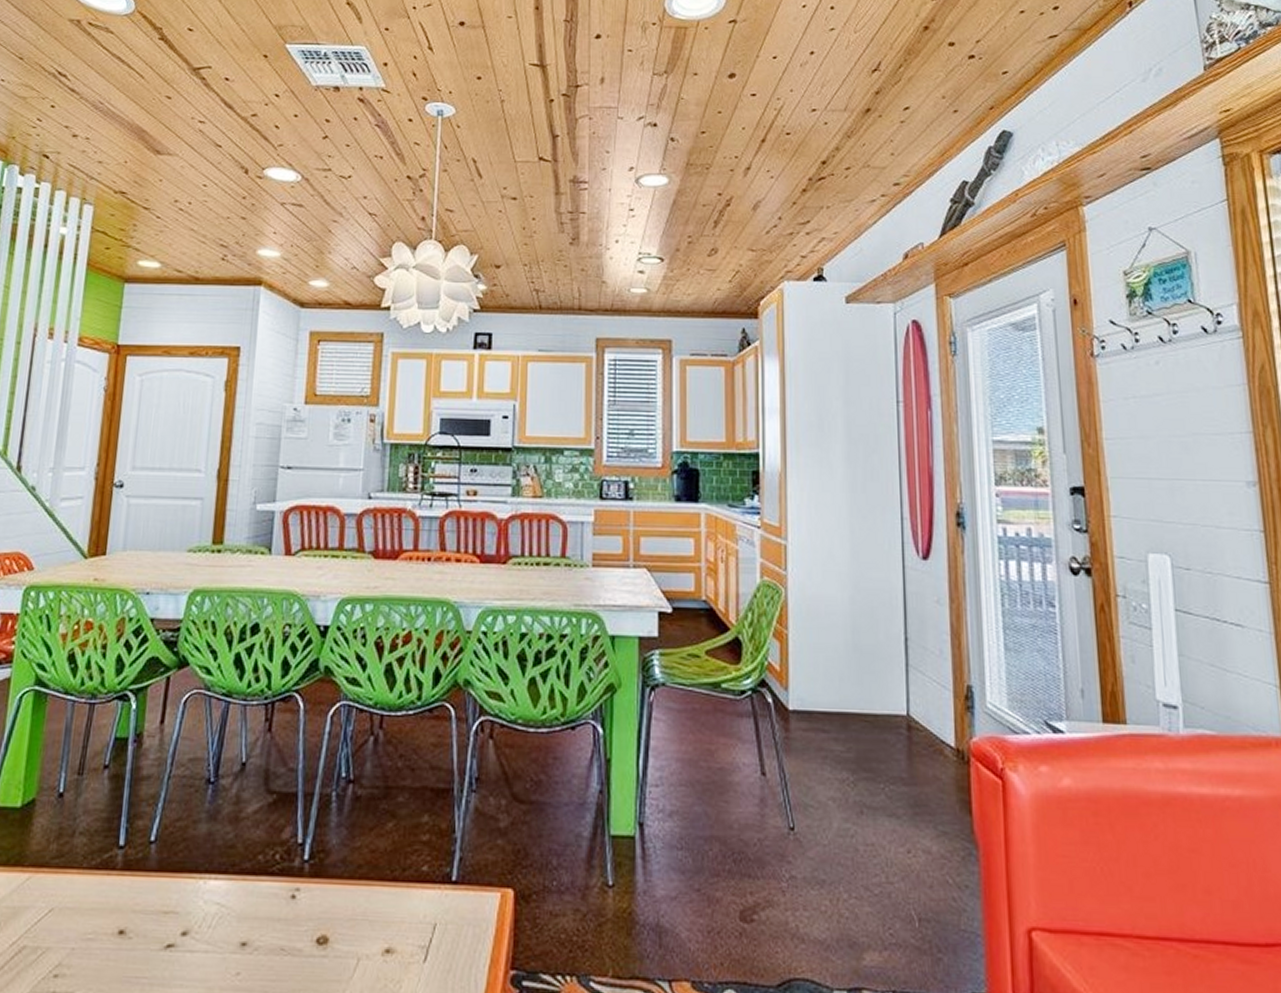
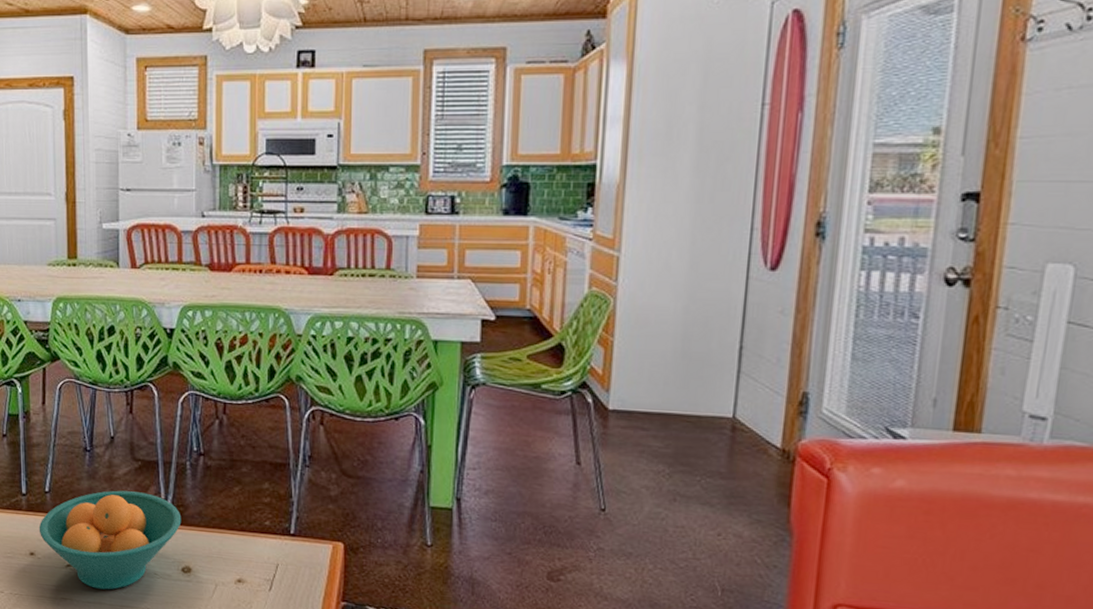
fruit bowl: none [134,834,321,978] -> present [38,490,182,590]

